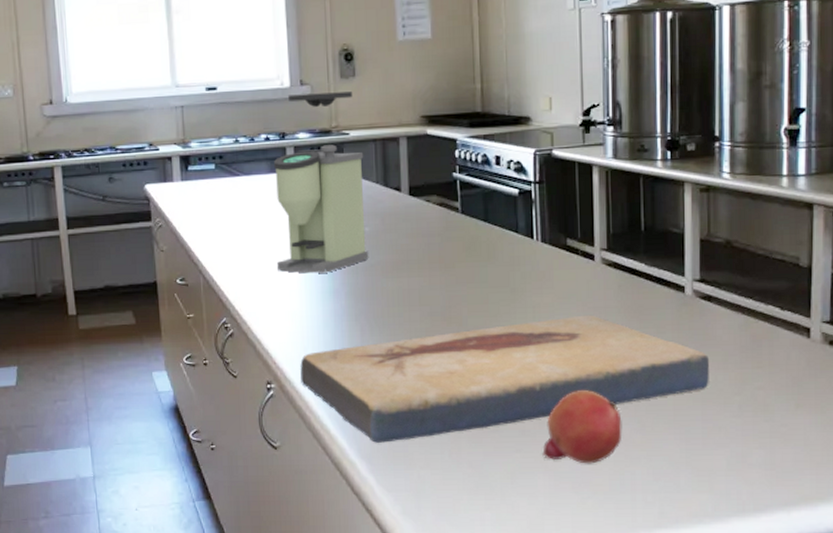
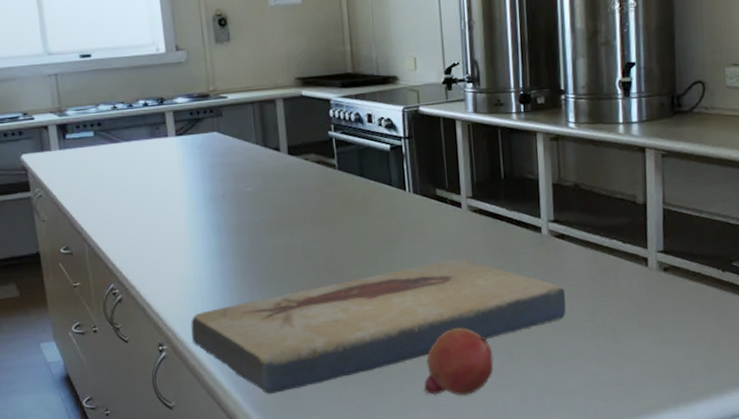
coffee grinder: present [274,91,369,274] -> none [154,56,253,235]

